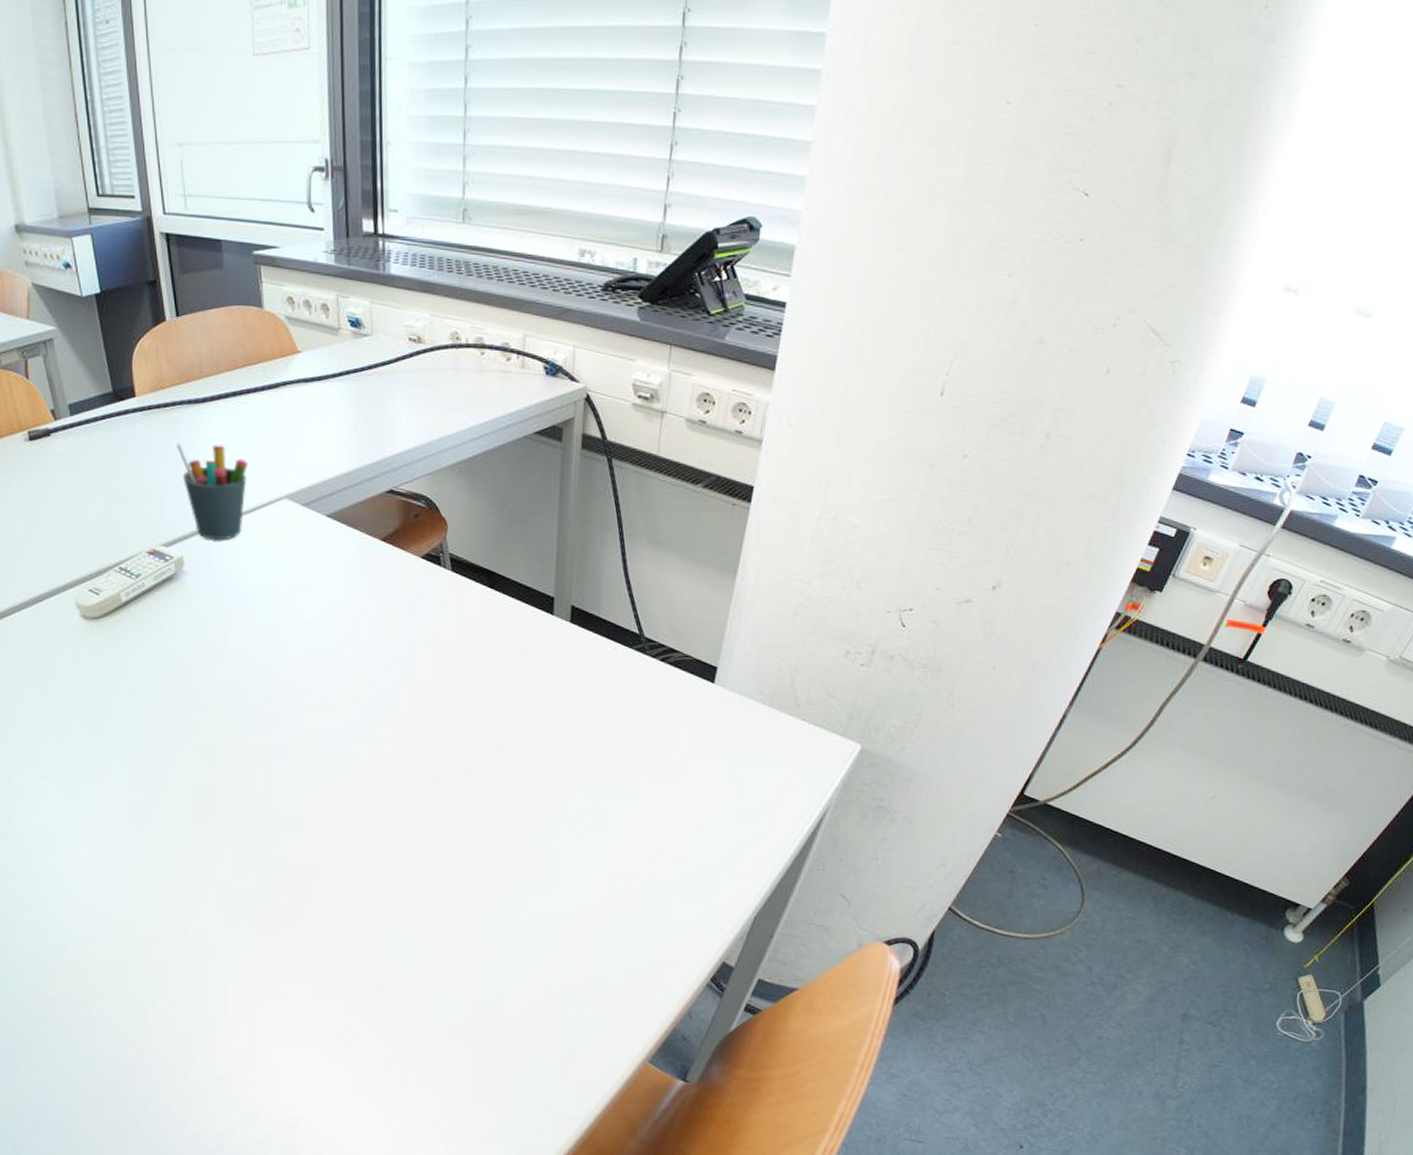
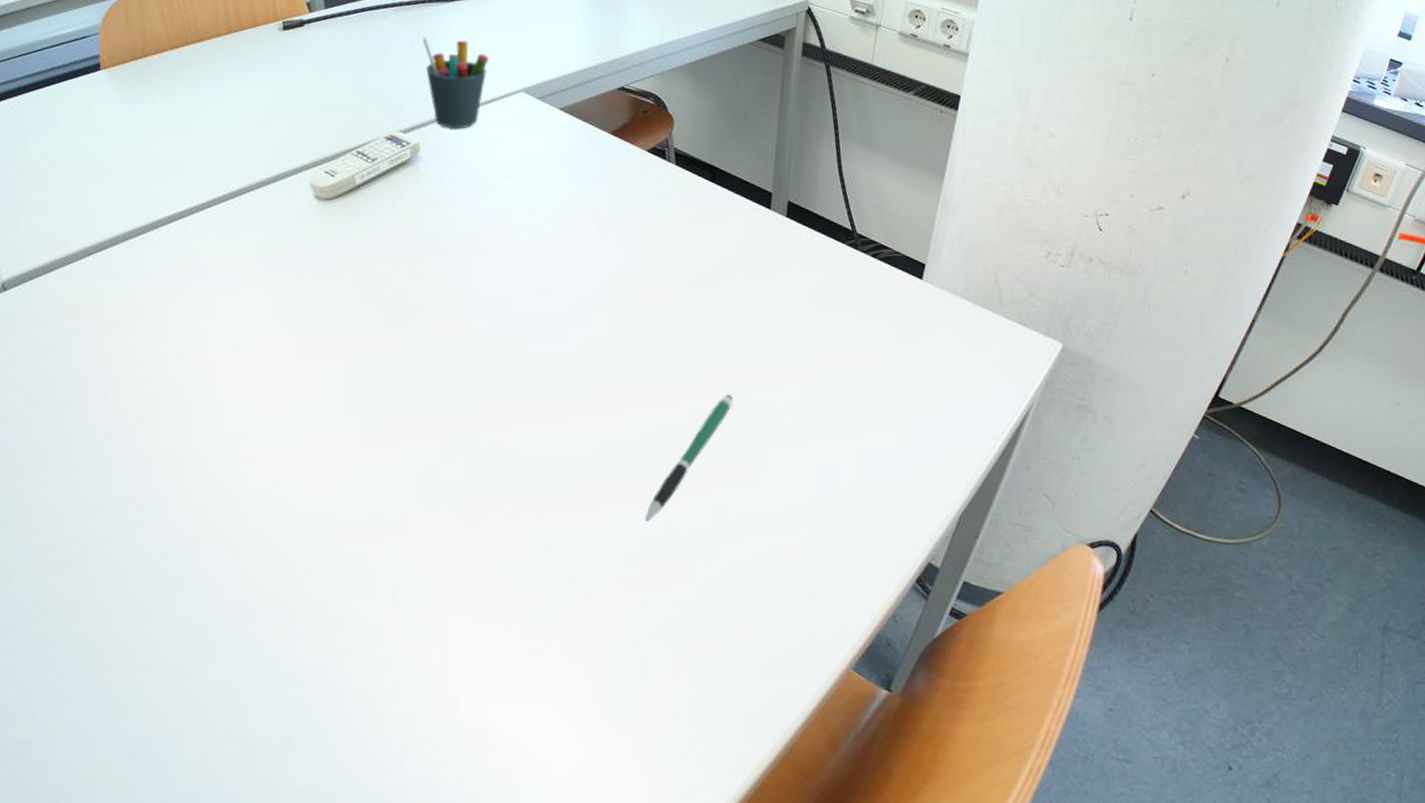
pen: none [438,804,522,929] -> present [644,394,733,522]

